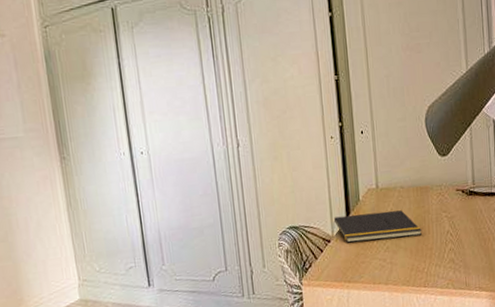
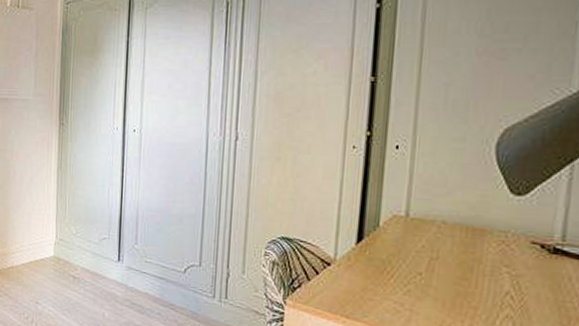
notepad: present [333,210,422,243] -> none [338,238,466,287]

